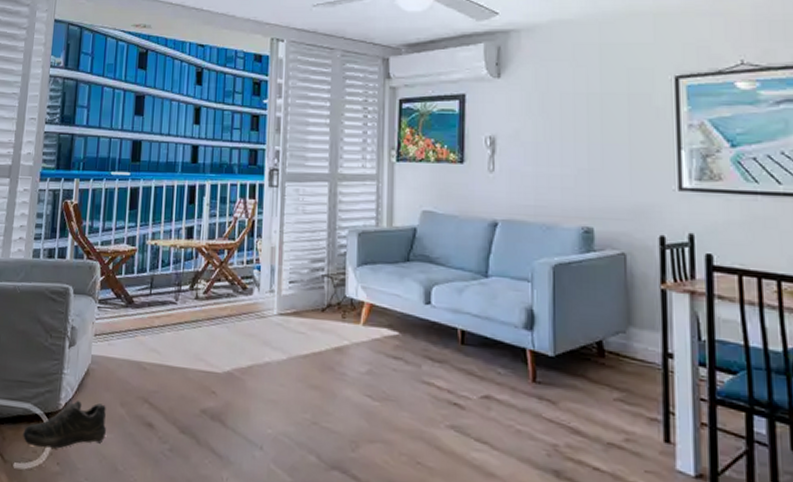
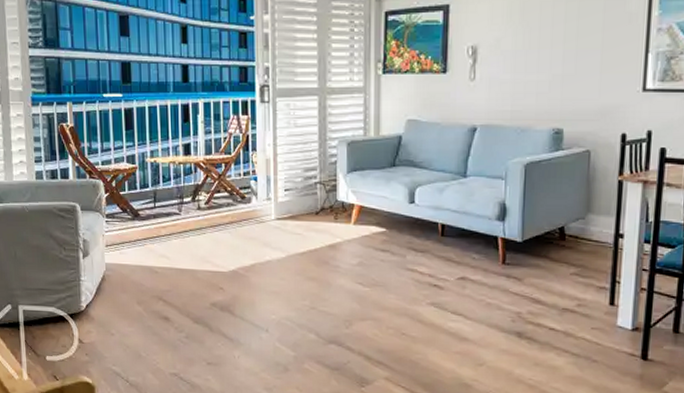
shoe: present [22,399,107,449] -> none [50,301,128,343]

